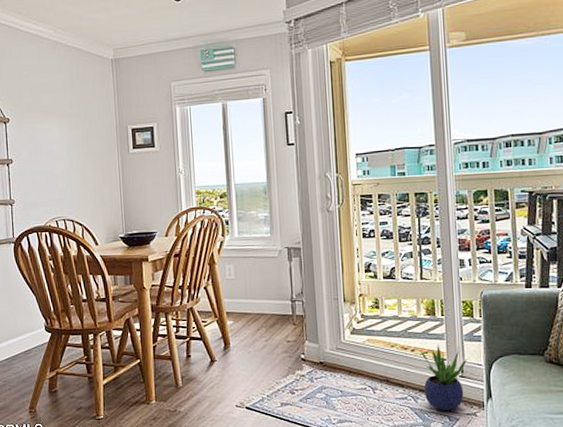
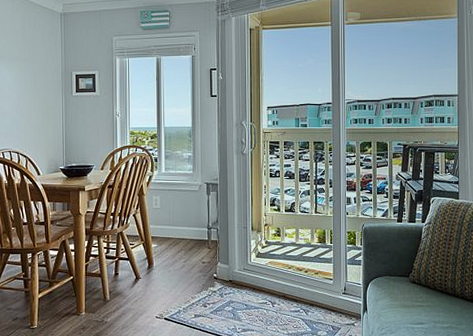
potted plant: present [420,342,468,411] -> none [312,265,350,322]

